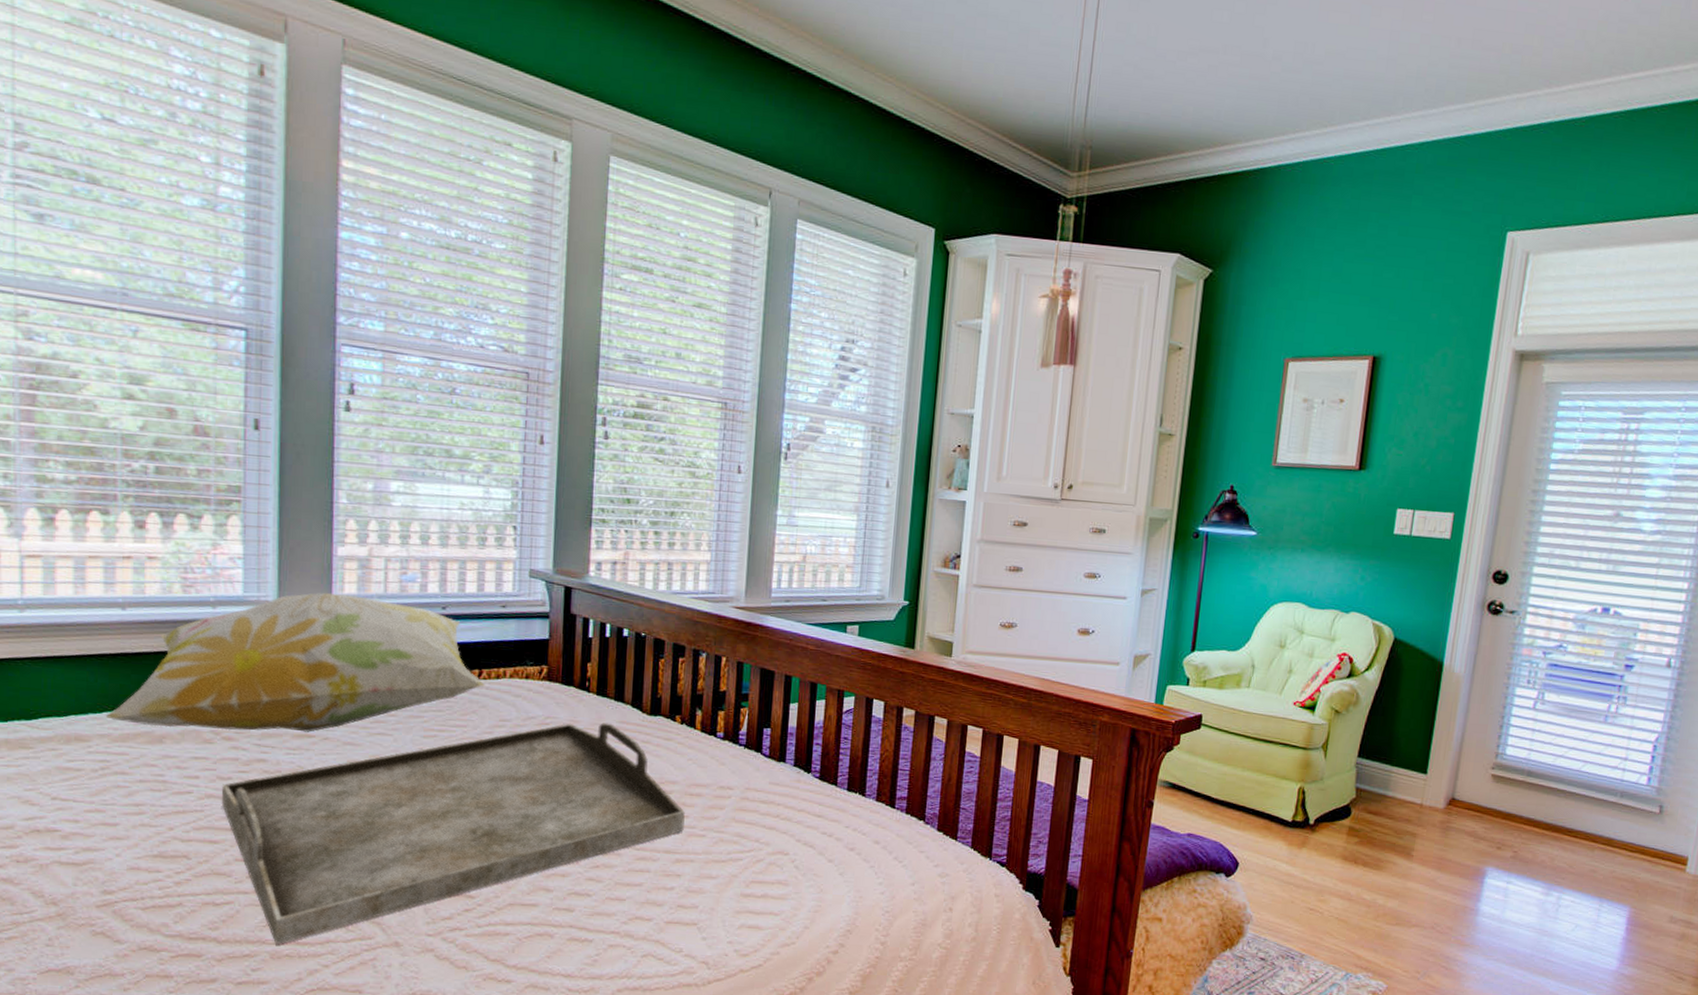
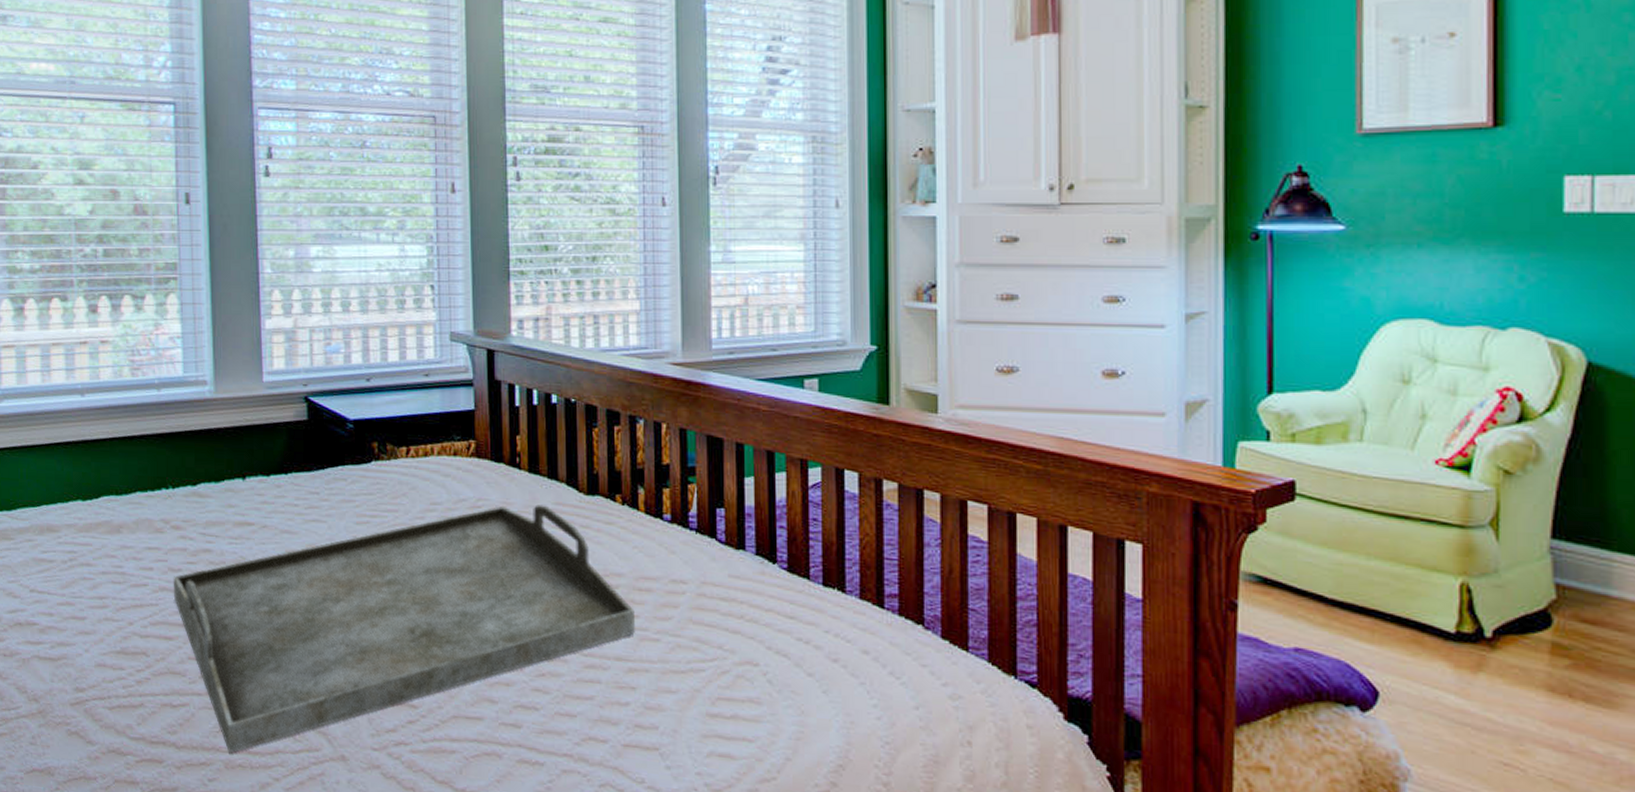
decorative pillow: present [106,592,486,732] -> none [72,368,415,520]

